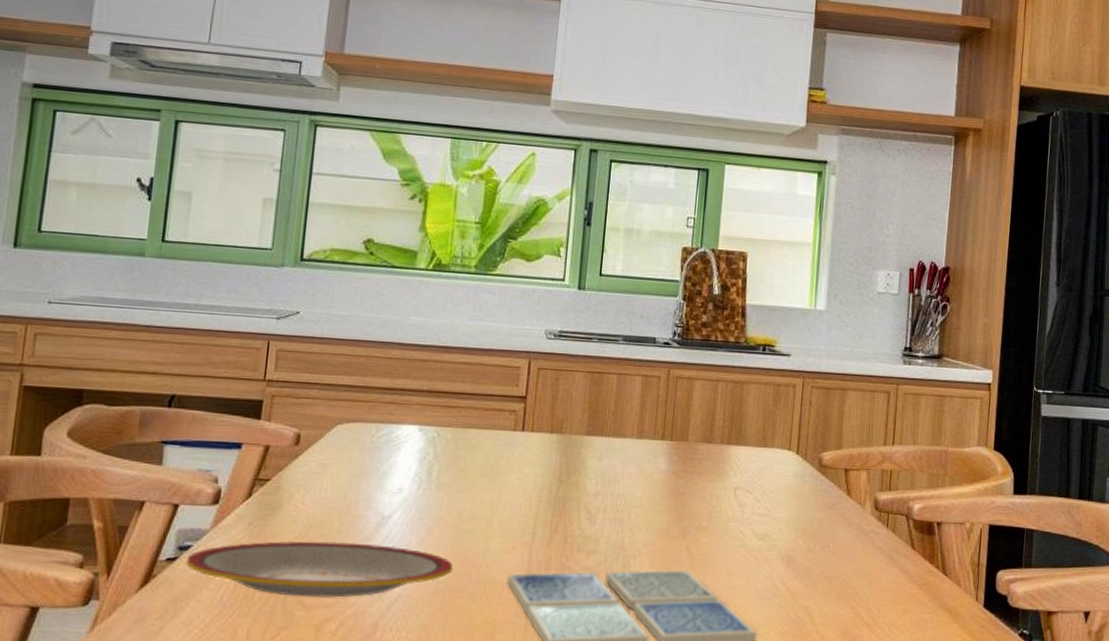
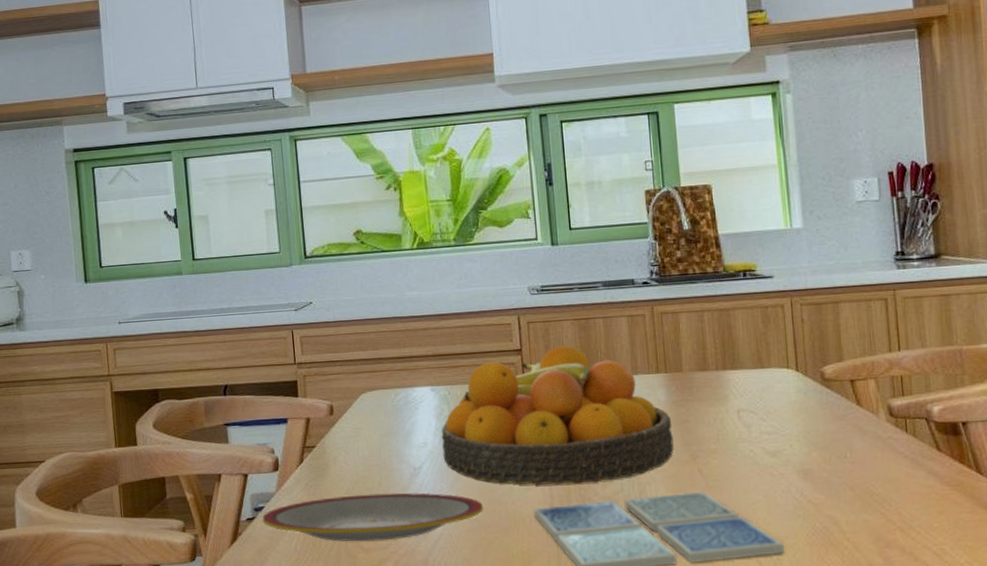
fruit bowl: none [418,398,669,551] -> present [441,345,674,486]

